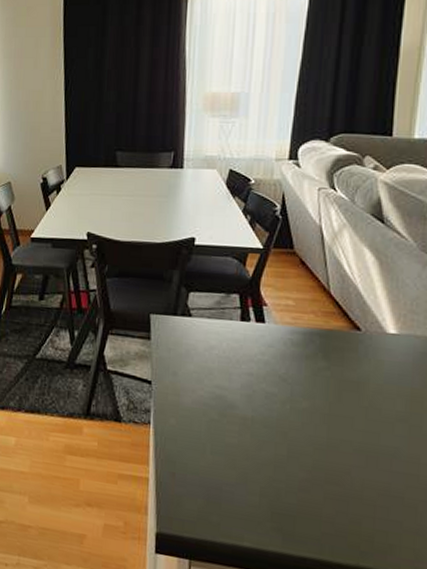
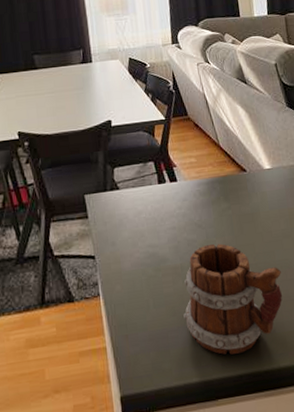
mug: none [245,403,384,535] -> present [183,243,283,355]

